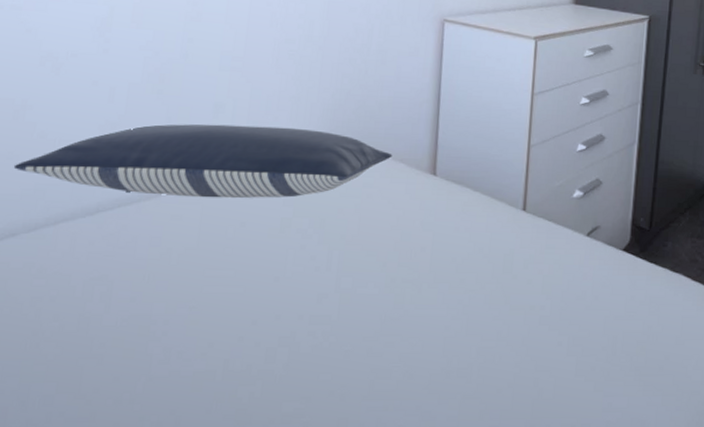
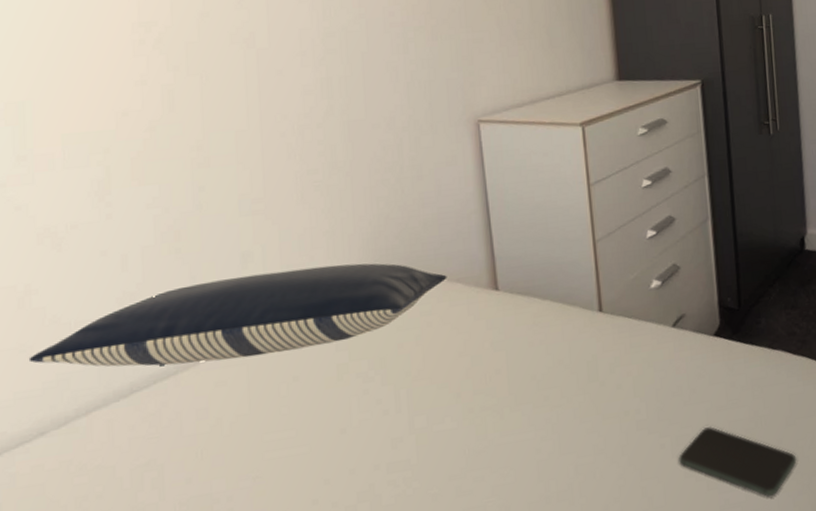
smartphone: none [572,333,680,407] -> present [678,427,797,497]

